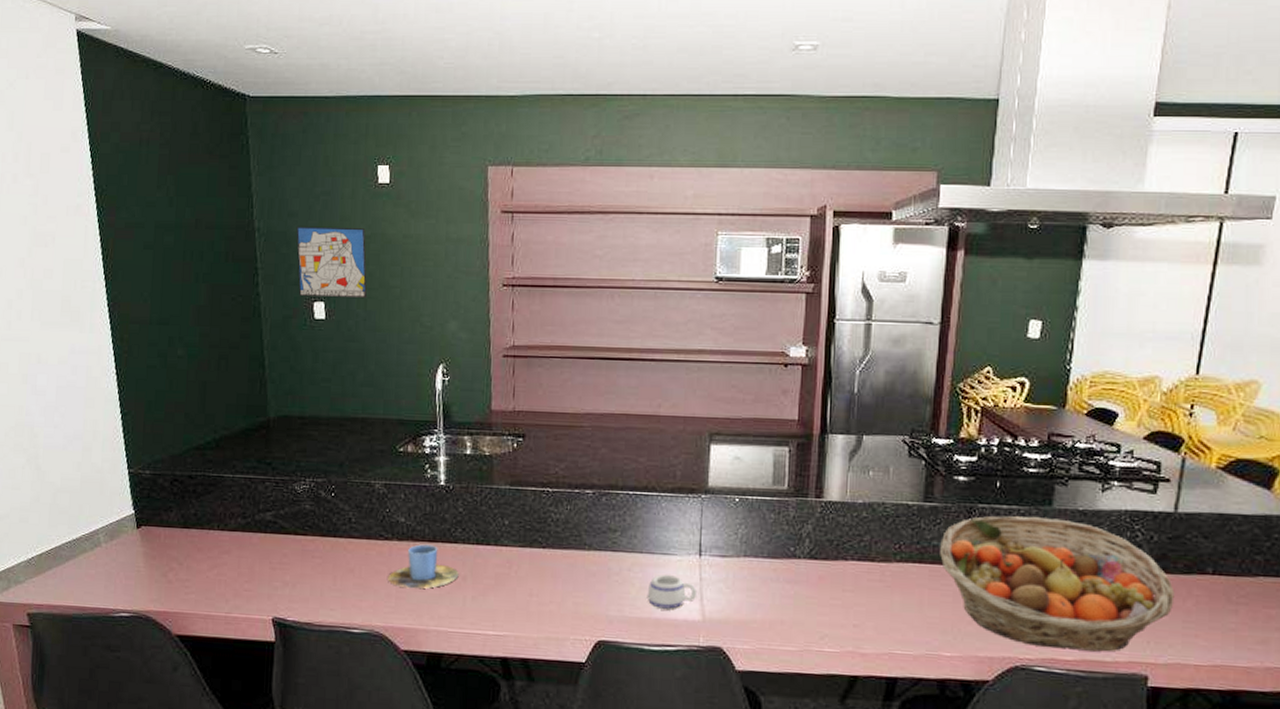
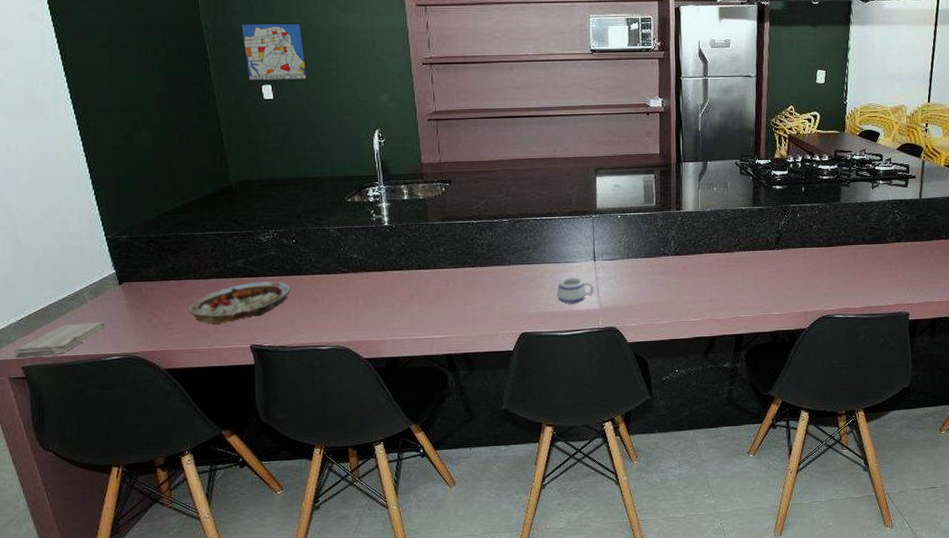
washcloth: none [21,569,117,604] -> present [13,322,105,359]
plate: none [208,540,324,587] -> present [188,281,290,324]
cup: present [388,544,459,589] -> none [347,273,406,310]
fruit basket: present [940,516,1175,652] -> none [766,210,923,301]

